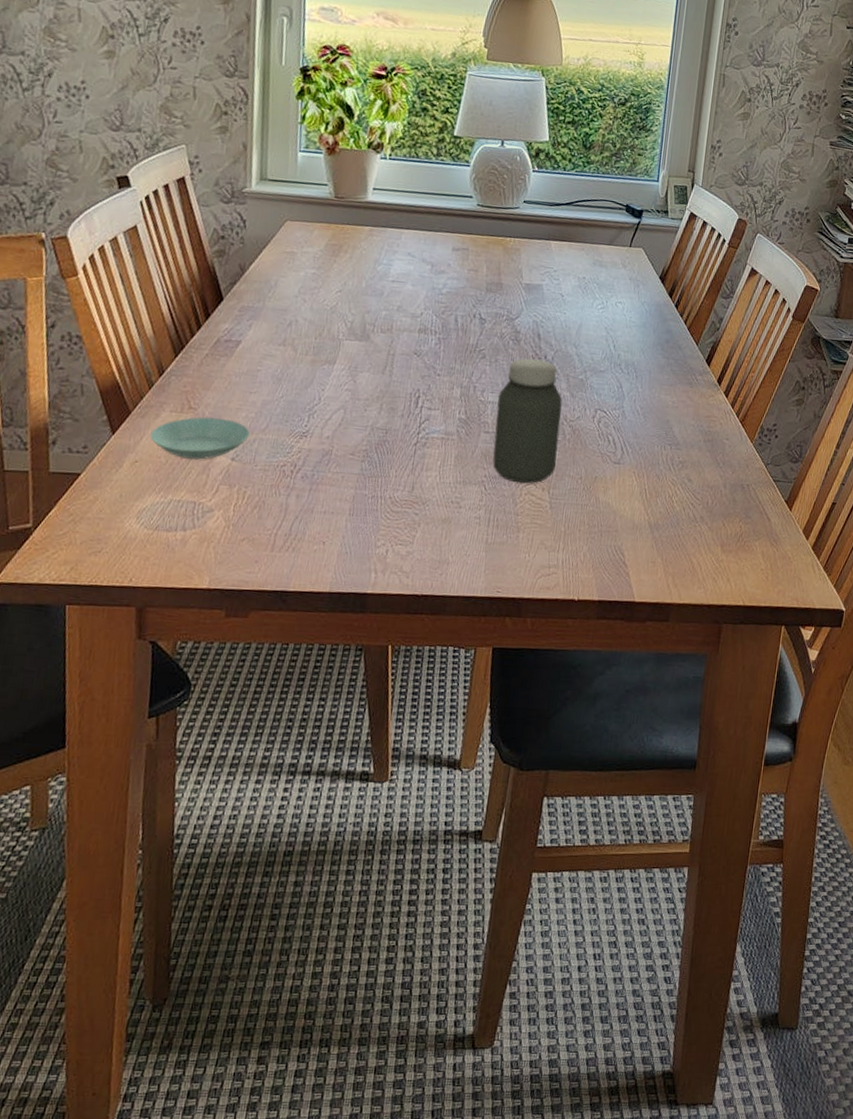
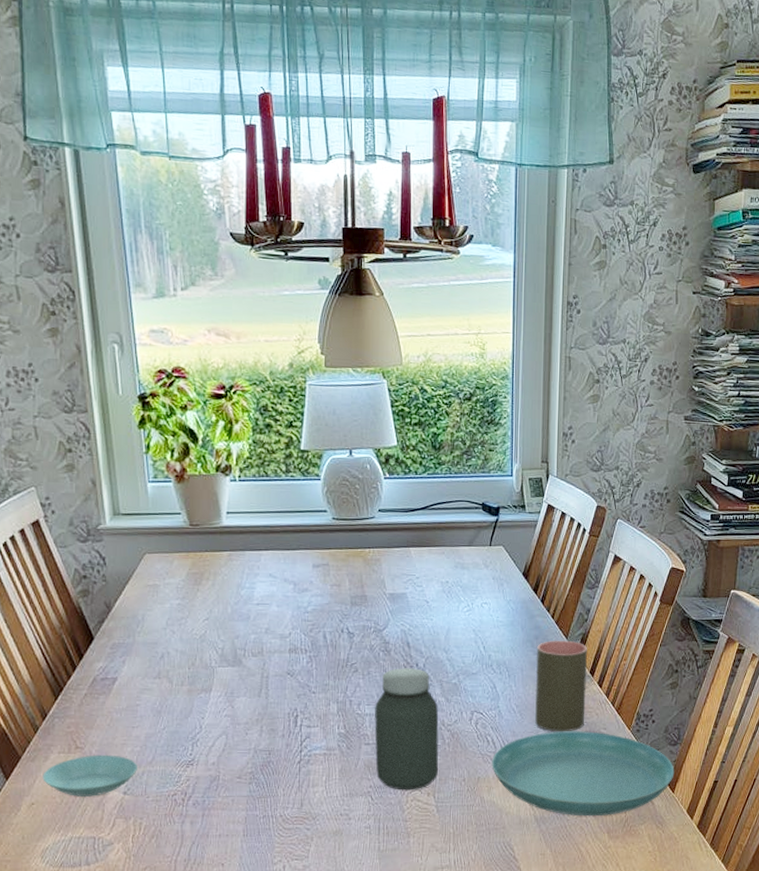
saucer: none [610,437,794,528] -> present [491,731,675,817]
cup: none [658,346,717,439] -> present [535,640,587,732]

